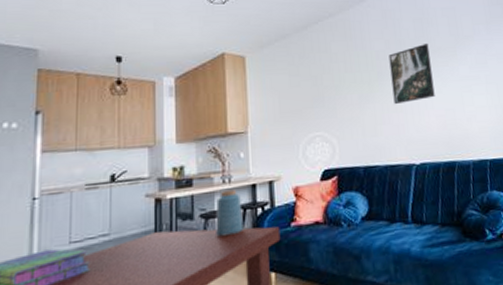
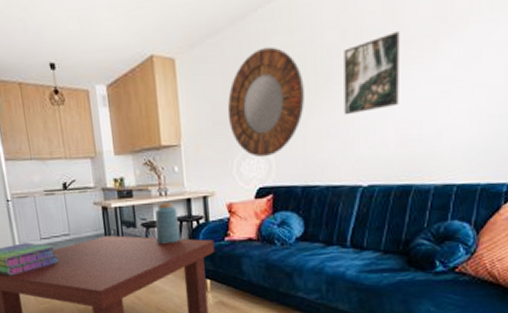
home mirror: none [293,50,361,141] -> present [227,46,304,157]

